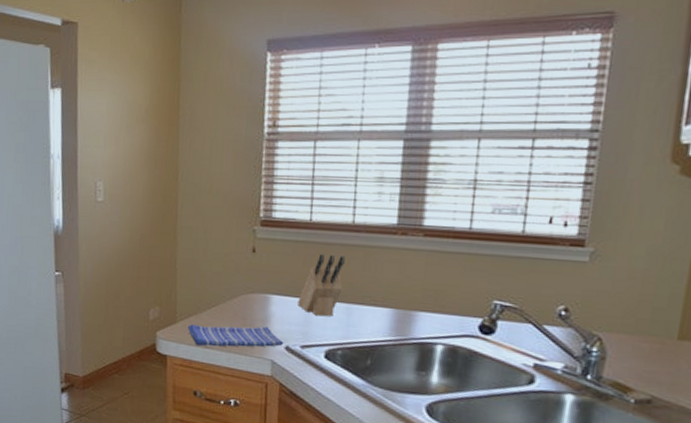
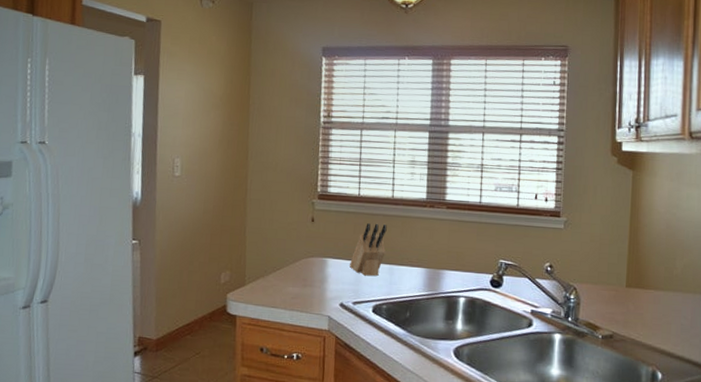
dish towel: present [187,323,284,347] -> none [255,285,339,306]

